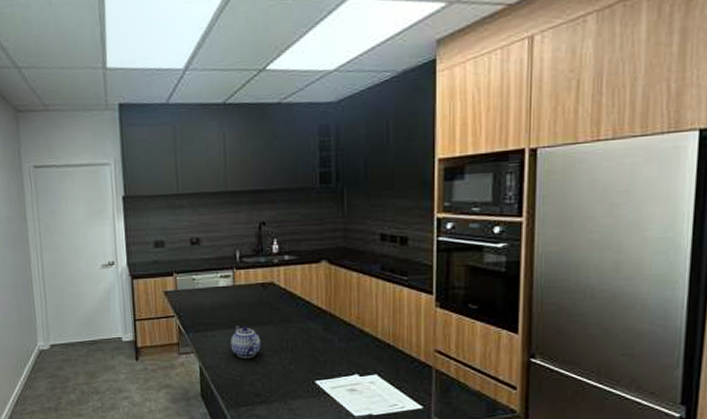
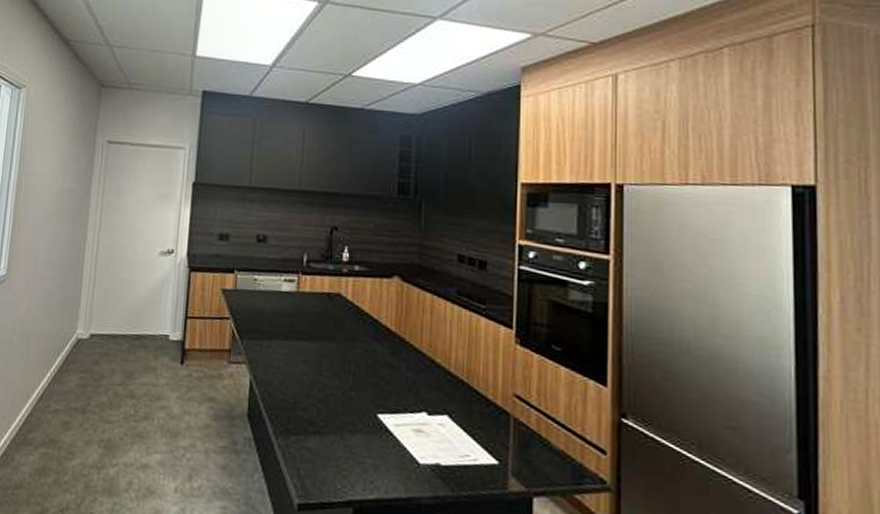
teapot: present [230,326,261,358] -> none [286,338,321,378]

